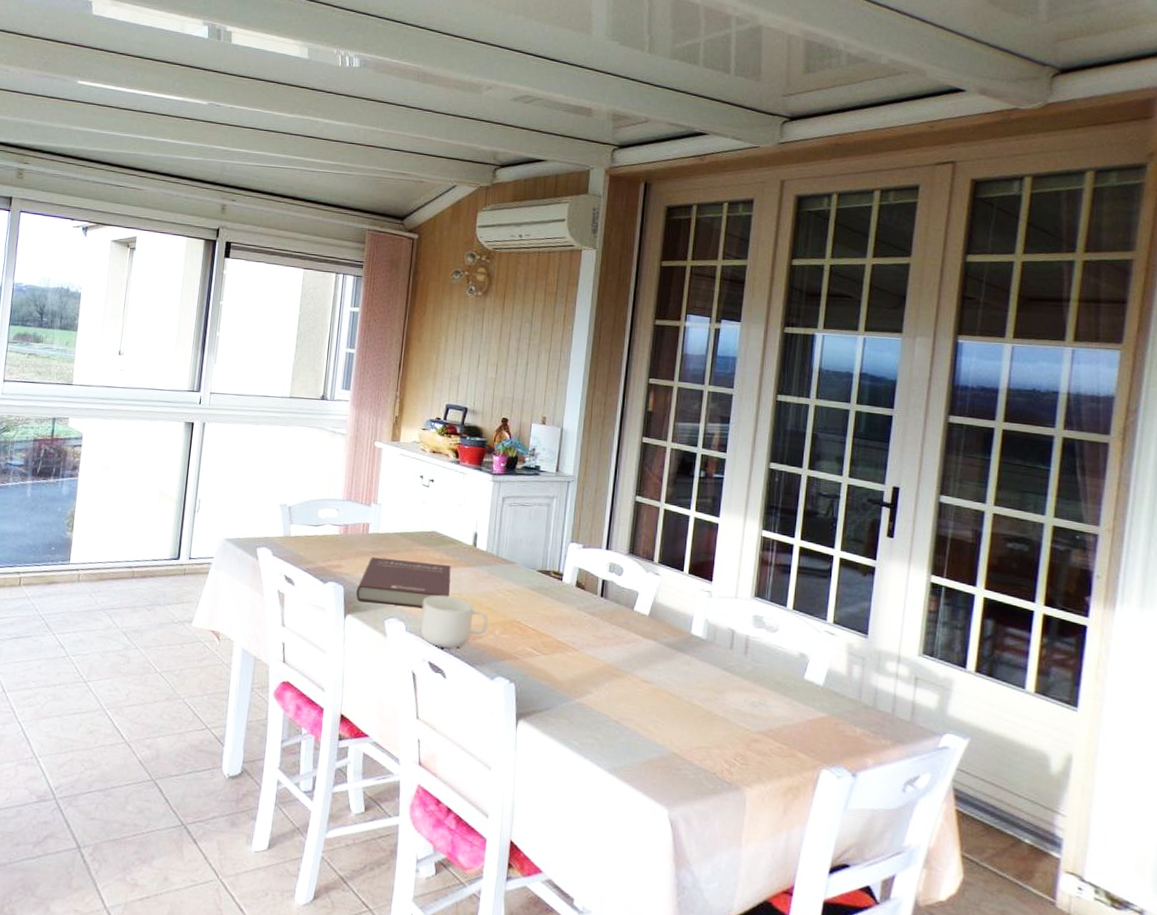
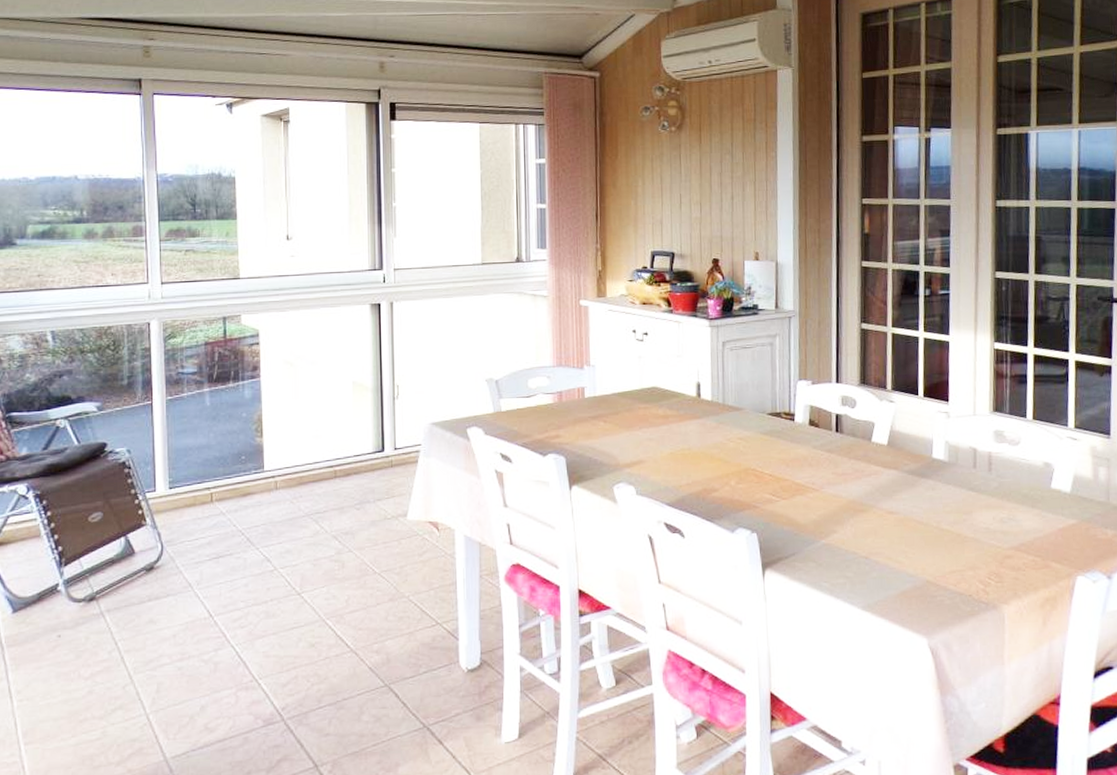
book: present [356,557,451,607] -> none [579,419,678,470]
cup: present [420,595,488,648] -> none [650,452,722,507]

